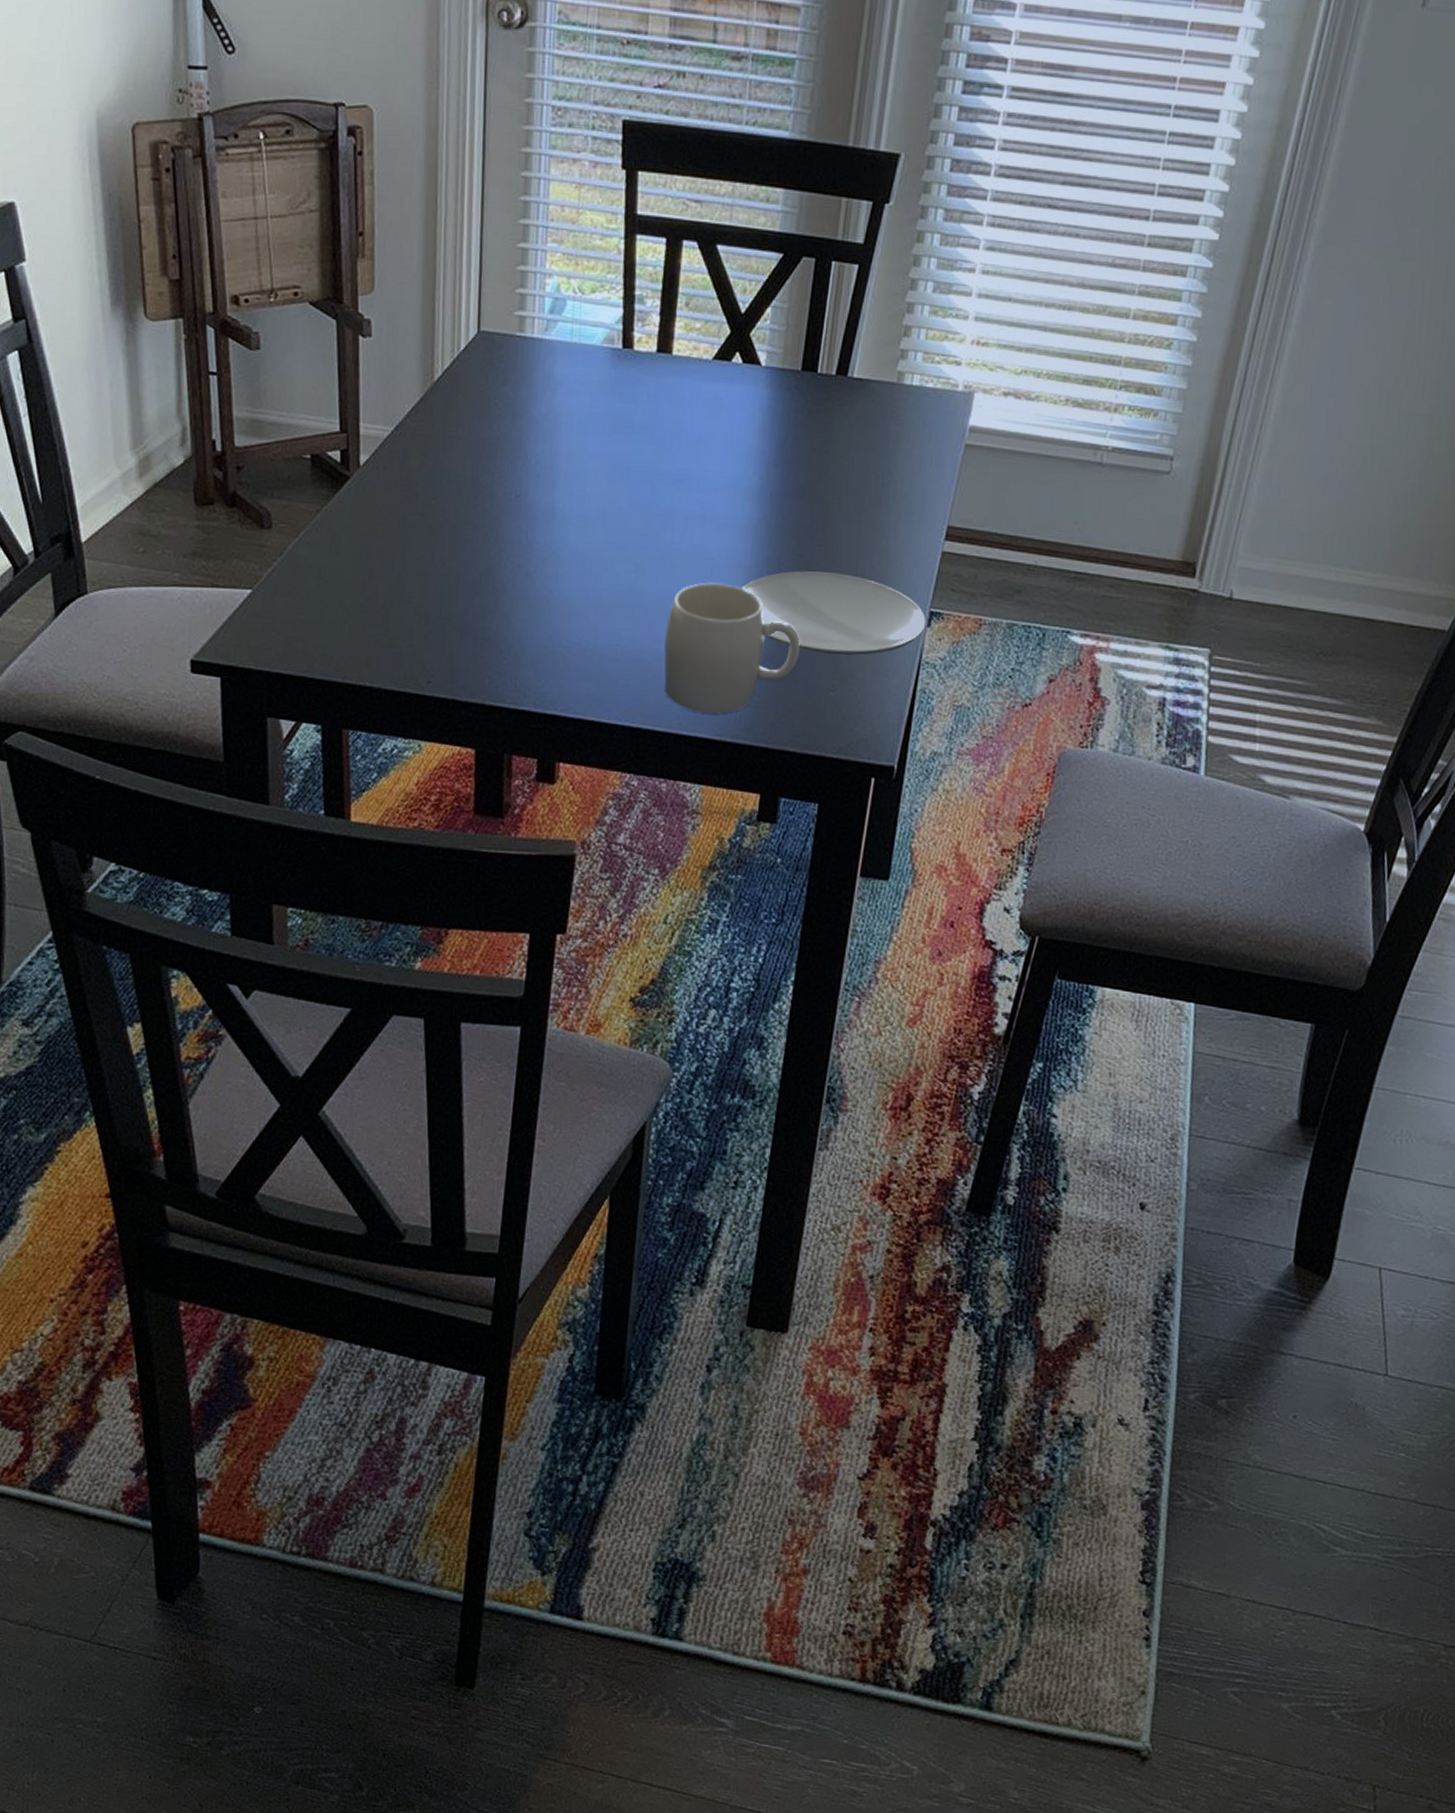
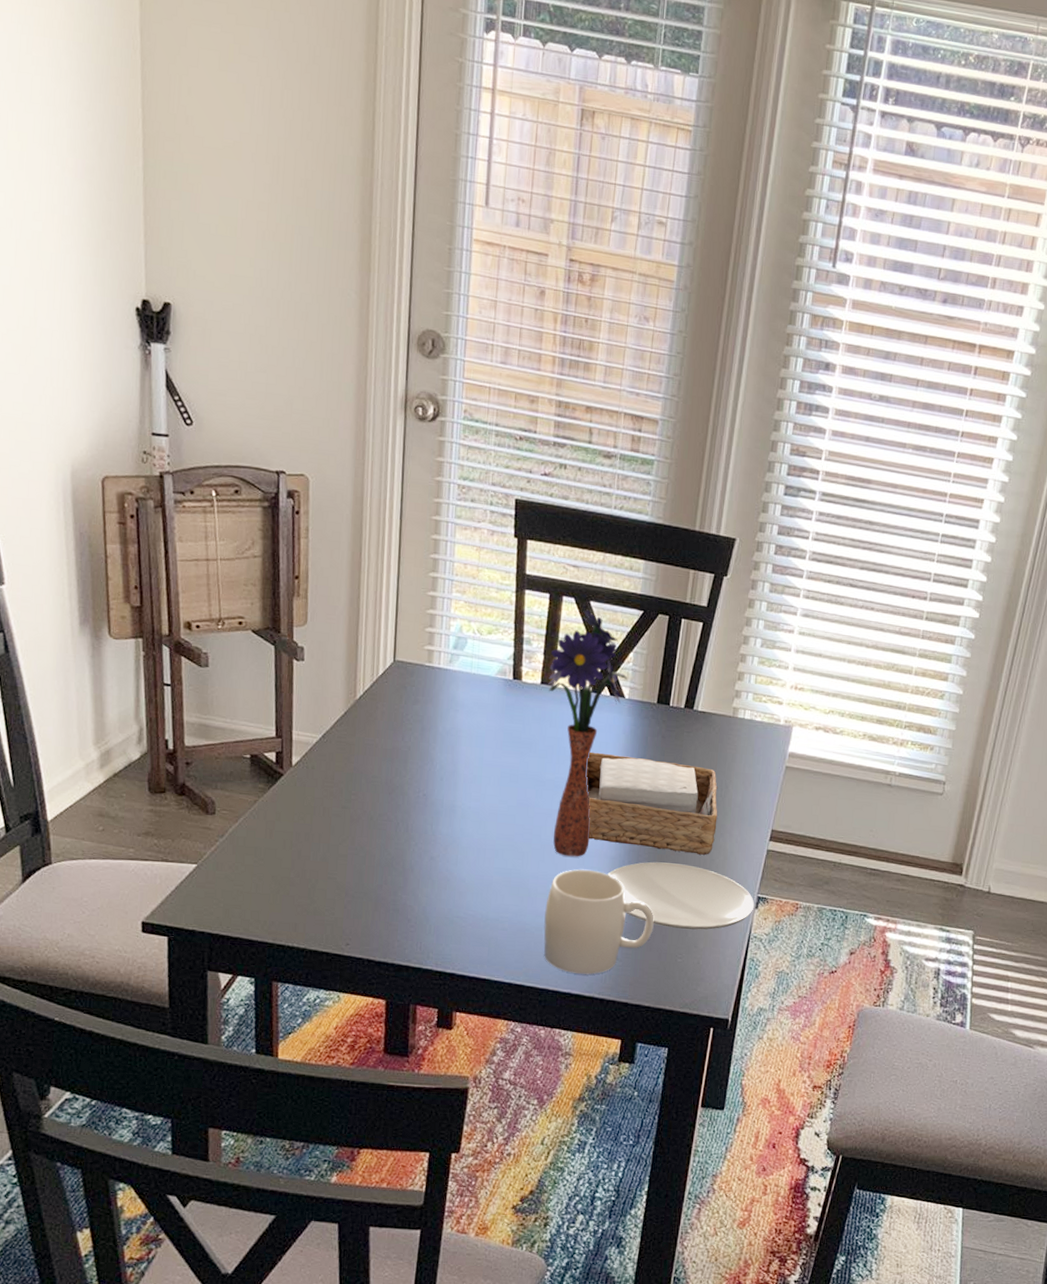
flower arrangement: none [666,255,763,568] -> present [548,609,627,857]
napkin holder: none [714,435,880,561] -> present [586,751,719,855]

